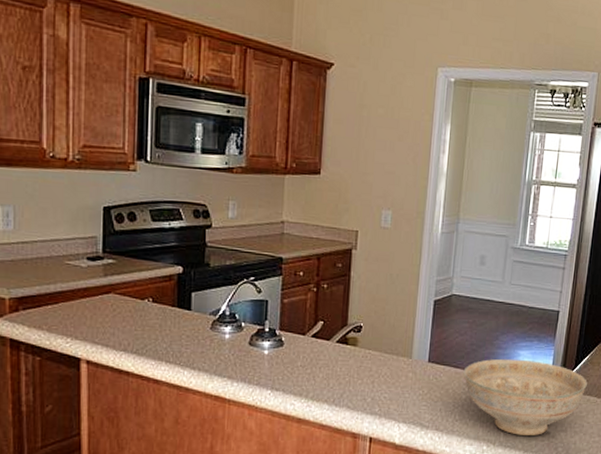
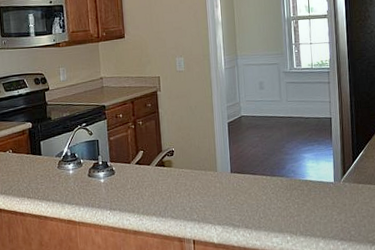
decorative bowl: present [463,358,588,435] -> none [260,161,366,225]

